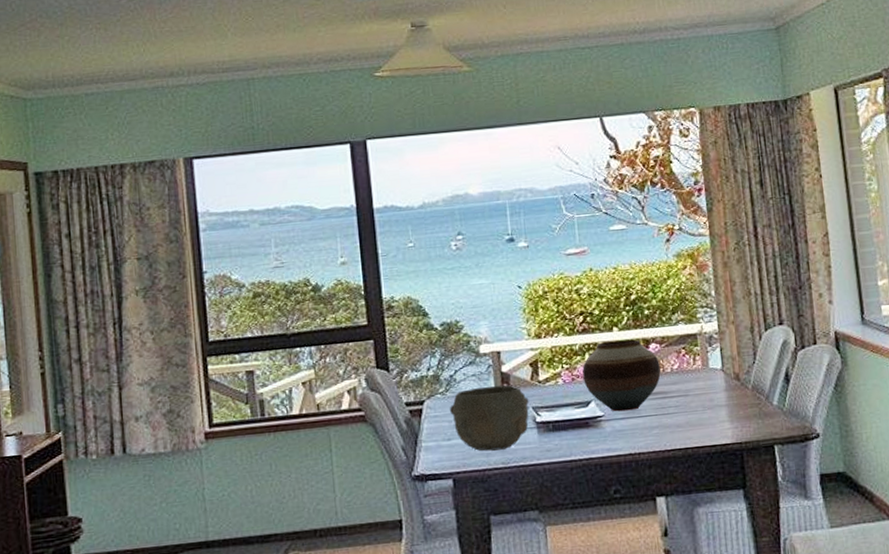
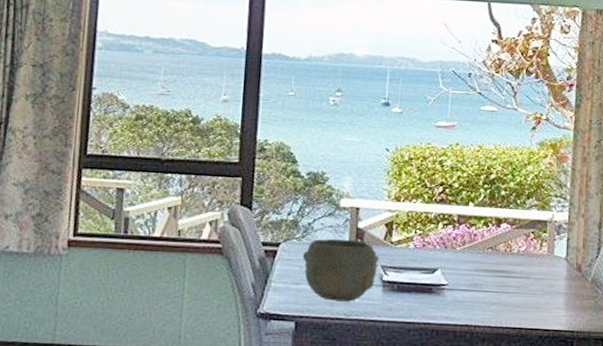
vase: present [582,339,661,412] -> none [433,215,508,284]

